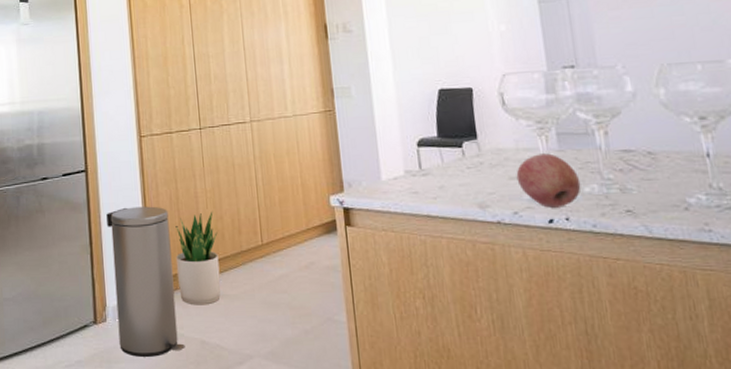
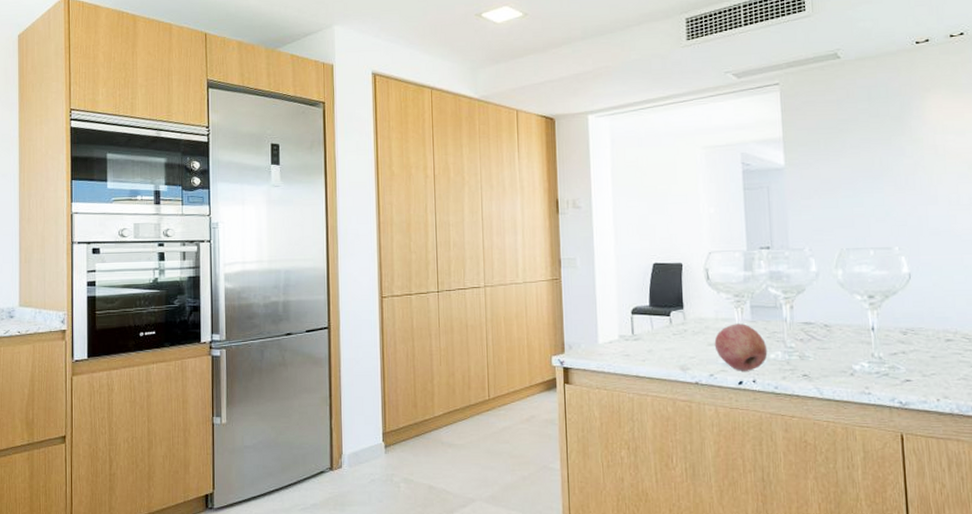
pedal bin: present [106,206,185,357] -> none [346,362,414,500]
planter: present [175,212,221,305] -> none [409,368,449,454]

